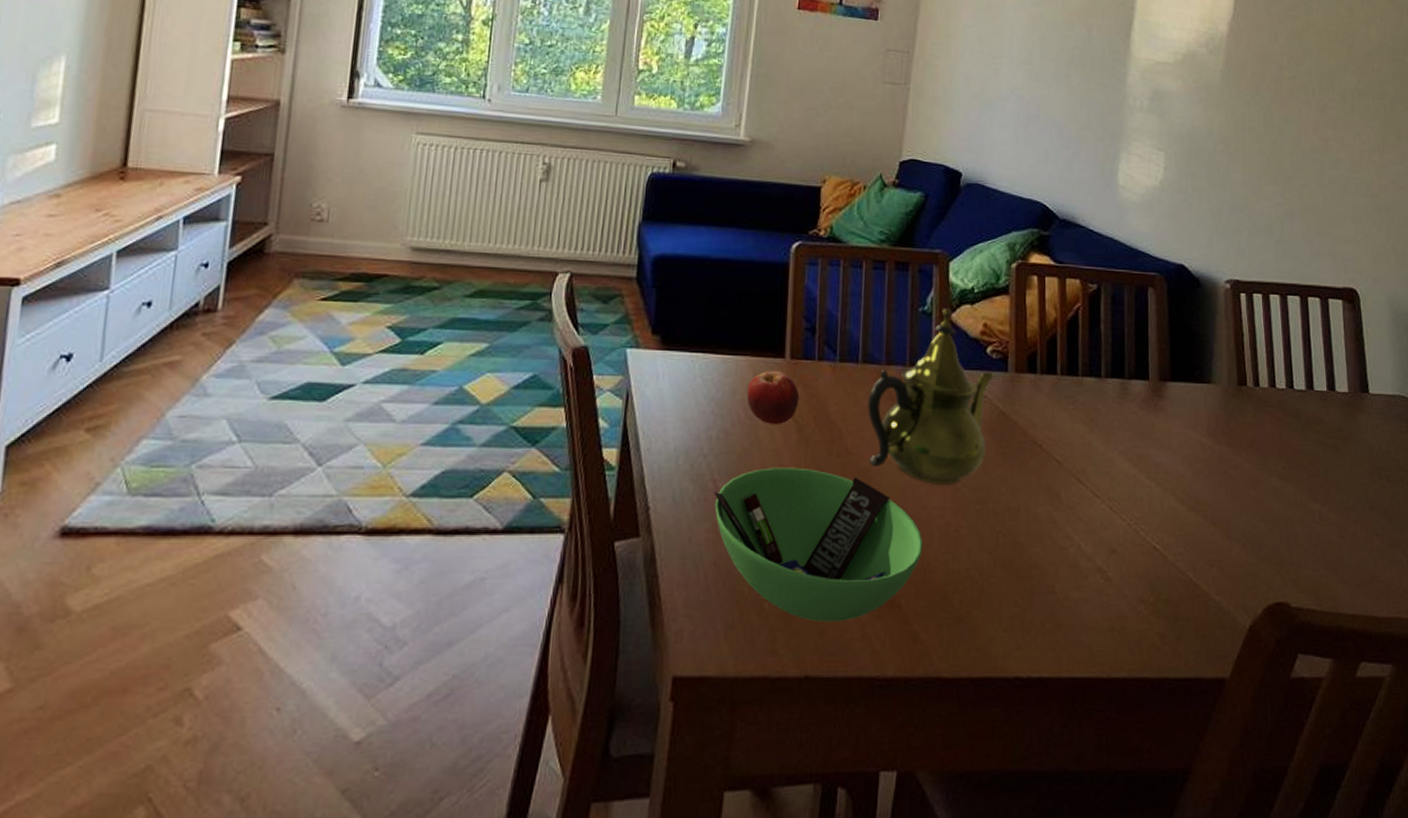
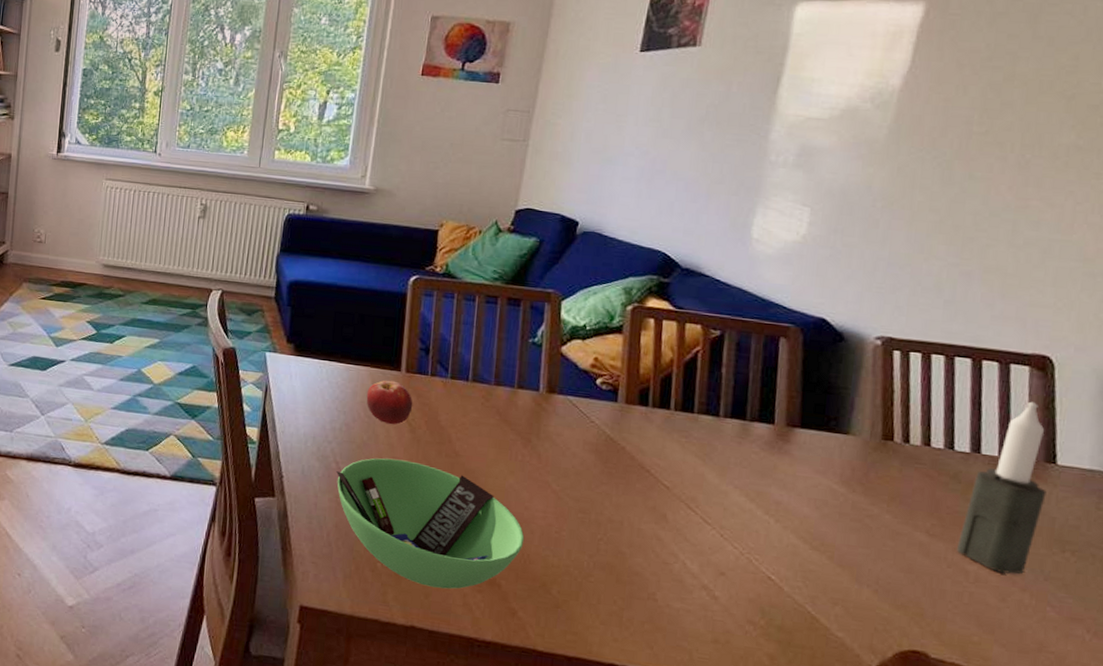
teapot: present [867,309,995,484] -> none [475,342,604,493]
candle: none [1303,334,1364,508] -> present [956,401,1046,574]

